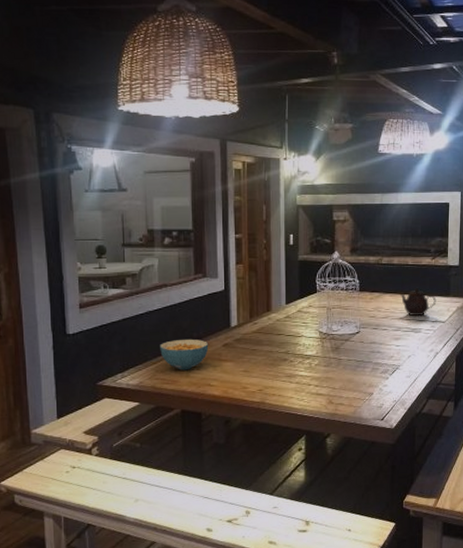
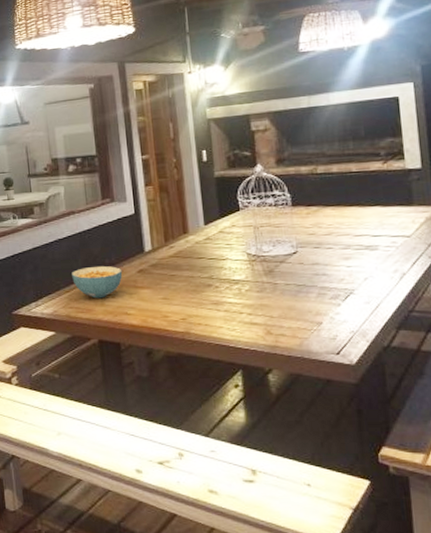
teapot: present [400,287,437,317] -> none [345,197,396,232]

